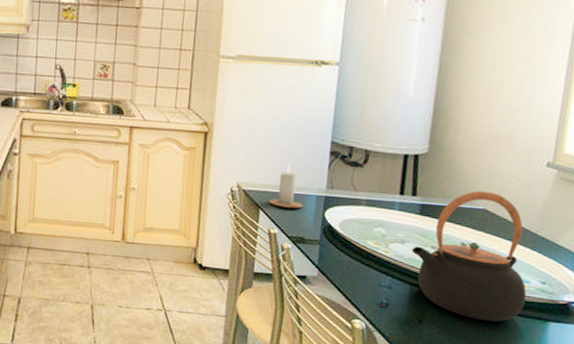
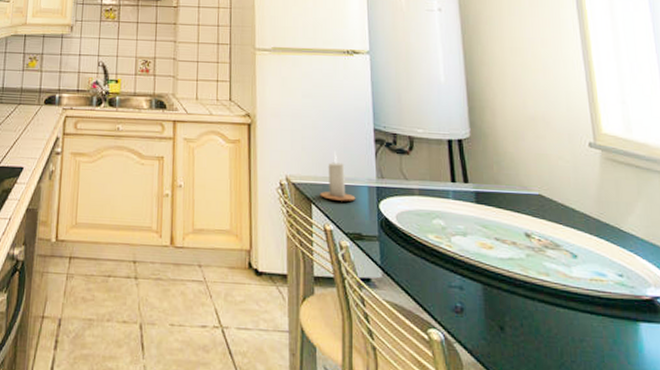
teapot: present [412,190,527,322] -> none [476,174,608,325]

